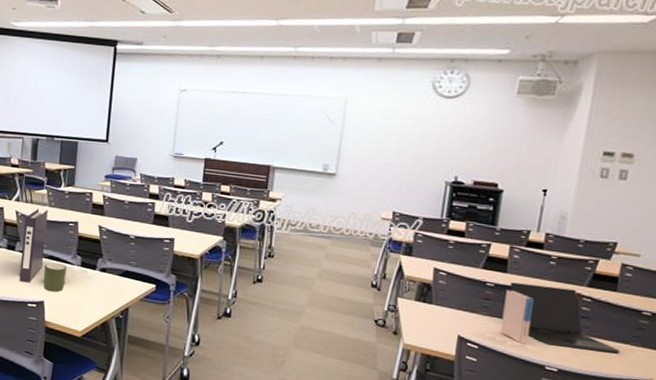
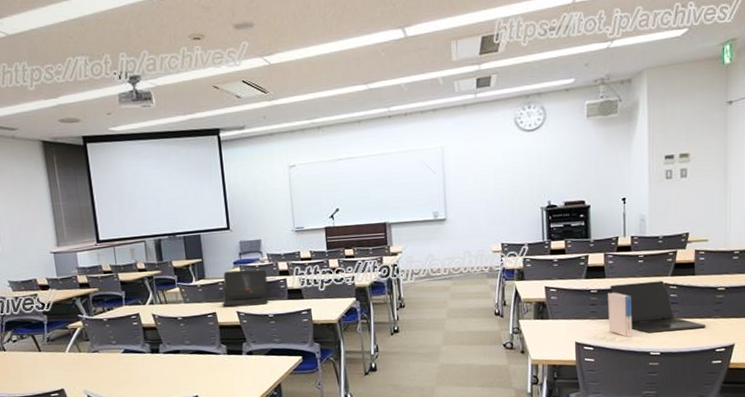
binder: present [19,208,48,283] -> none [163,306,190,382]
mug: present [43,263,67,293] -> none [191,356,216,386]
laptop computer: none [86,183,137,226] -> present [222,269,268,307]

